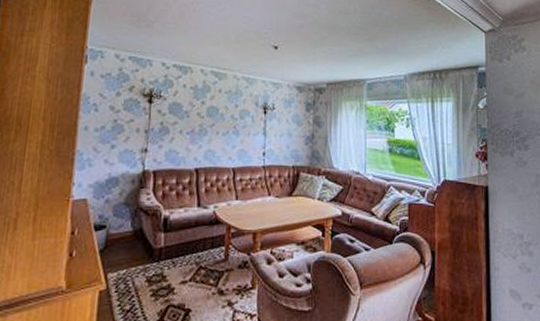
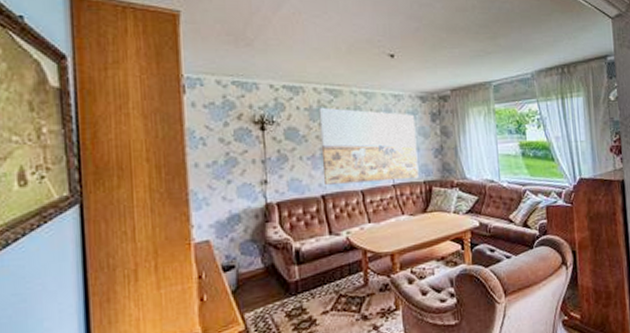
wall art: none [199,87,291,163] -> present [319,107,419,185]

